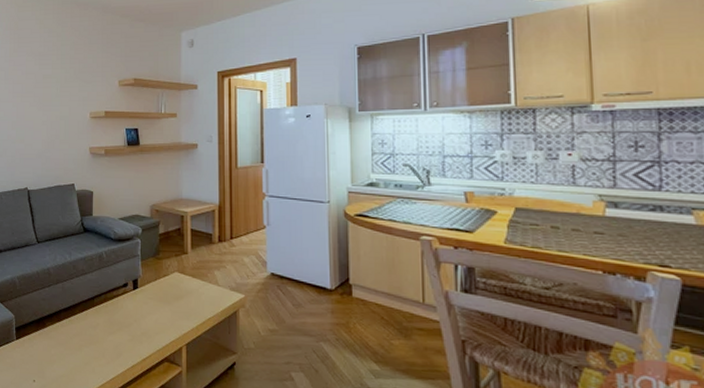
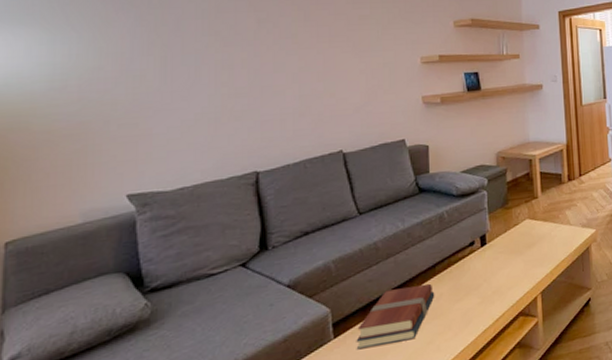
books: none [31,310,93,357] -> present [356,283,435,350]

